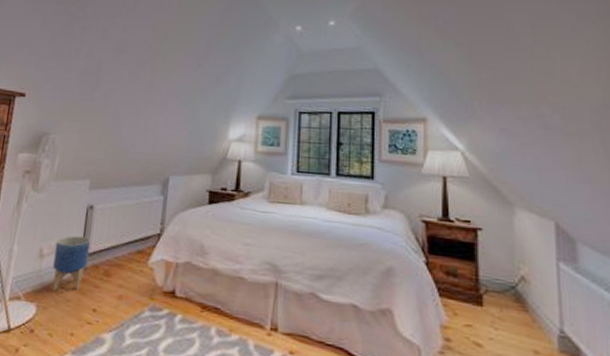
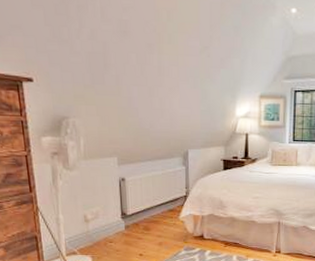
planter: present [52,235,90,291] -> none [97,203,128,245]

